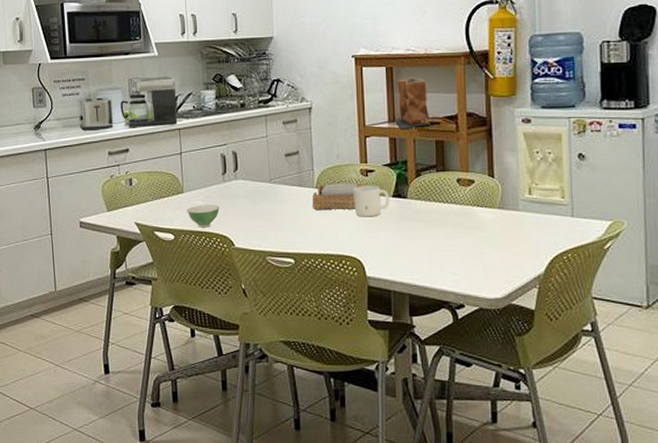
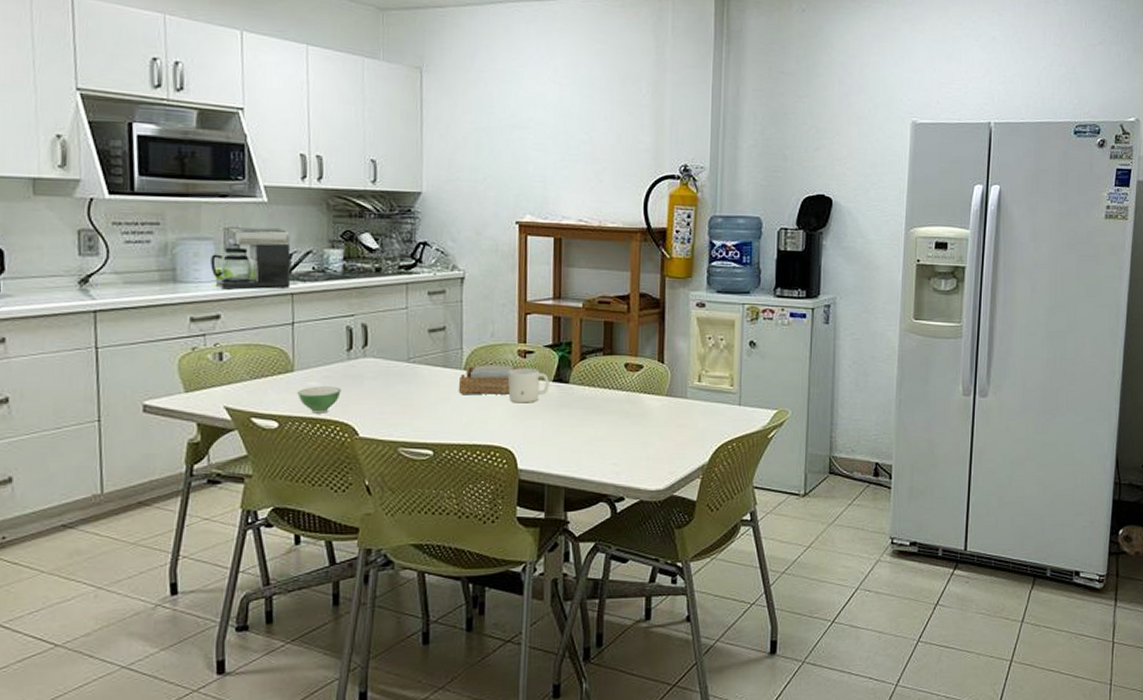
toaster: present [78,97,114,131] -> none [147,247,200,290]
paper bag: present [395,77,435,130] -> none [561,251,605,308]

